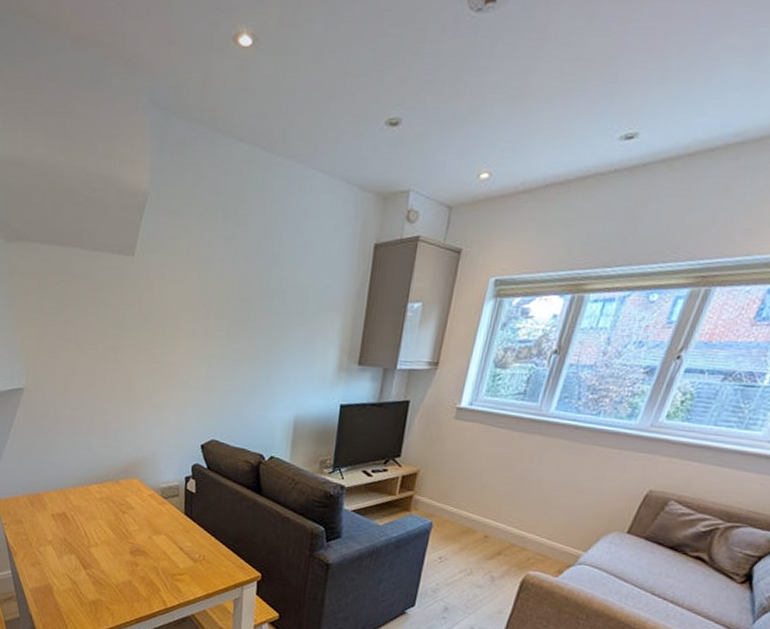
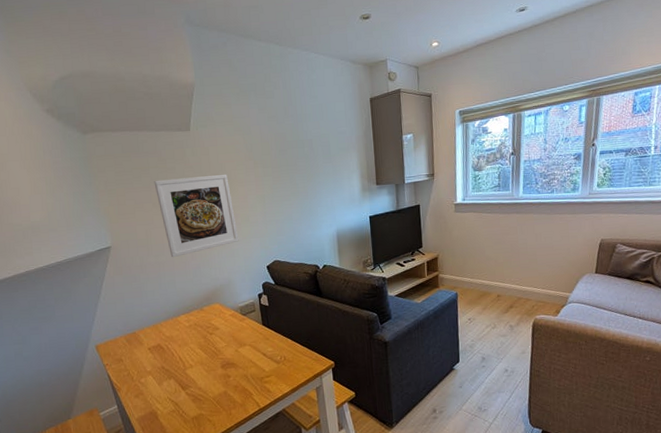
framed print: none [82,314,173,415] -> present [154,175,239,258]

